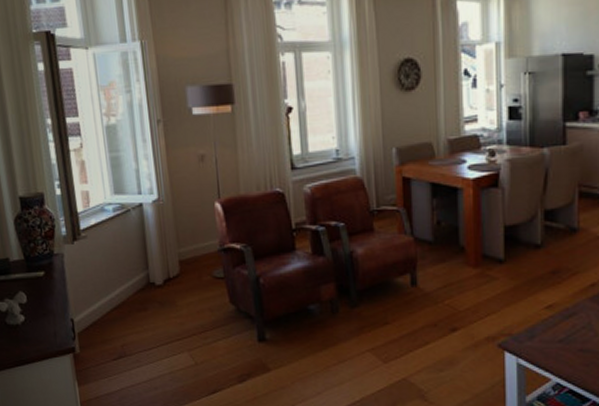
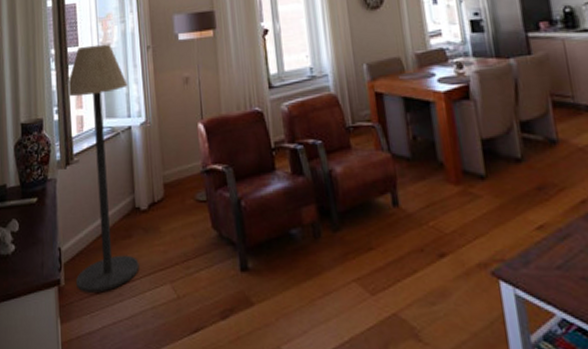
floor lamp: none [68,115,156,359] -> present [67,43,139,293]

